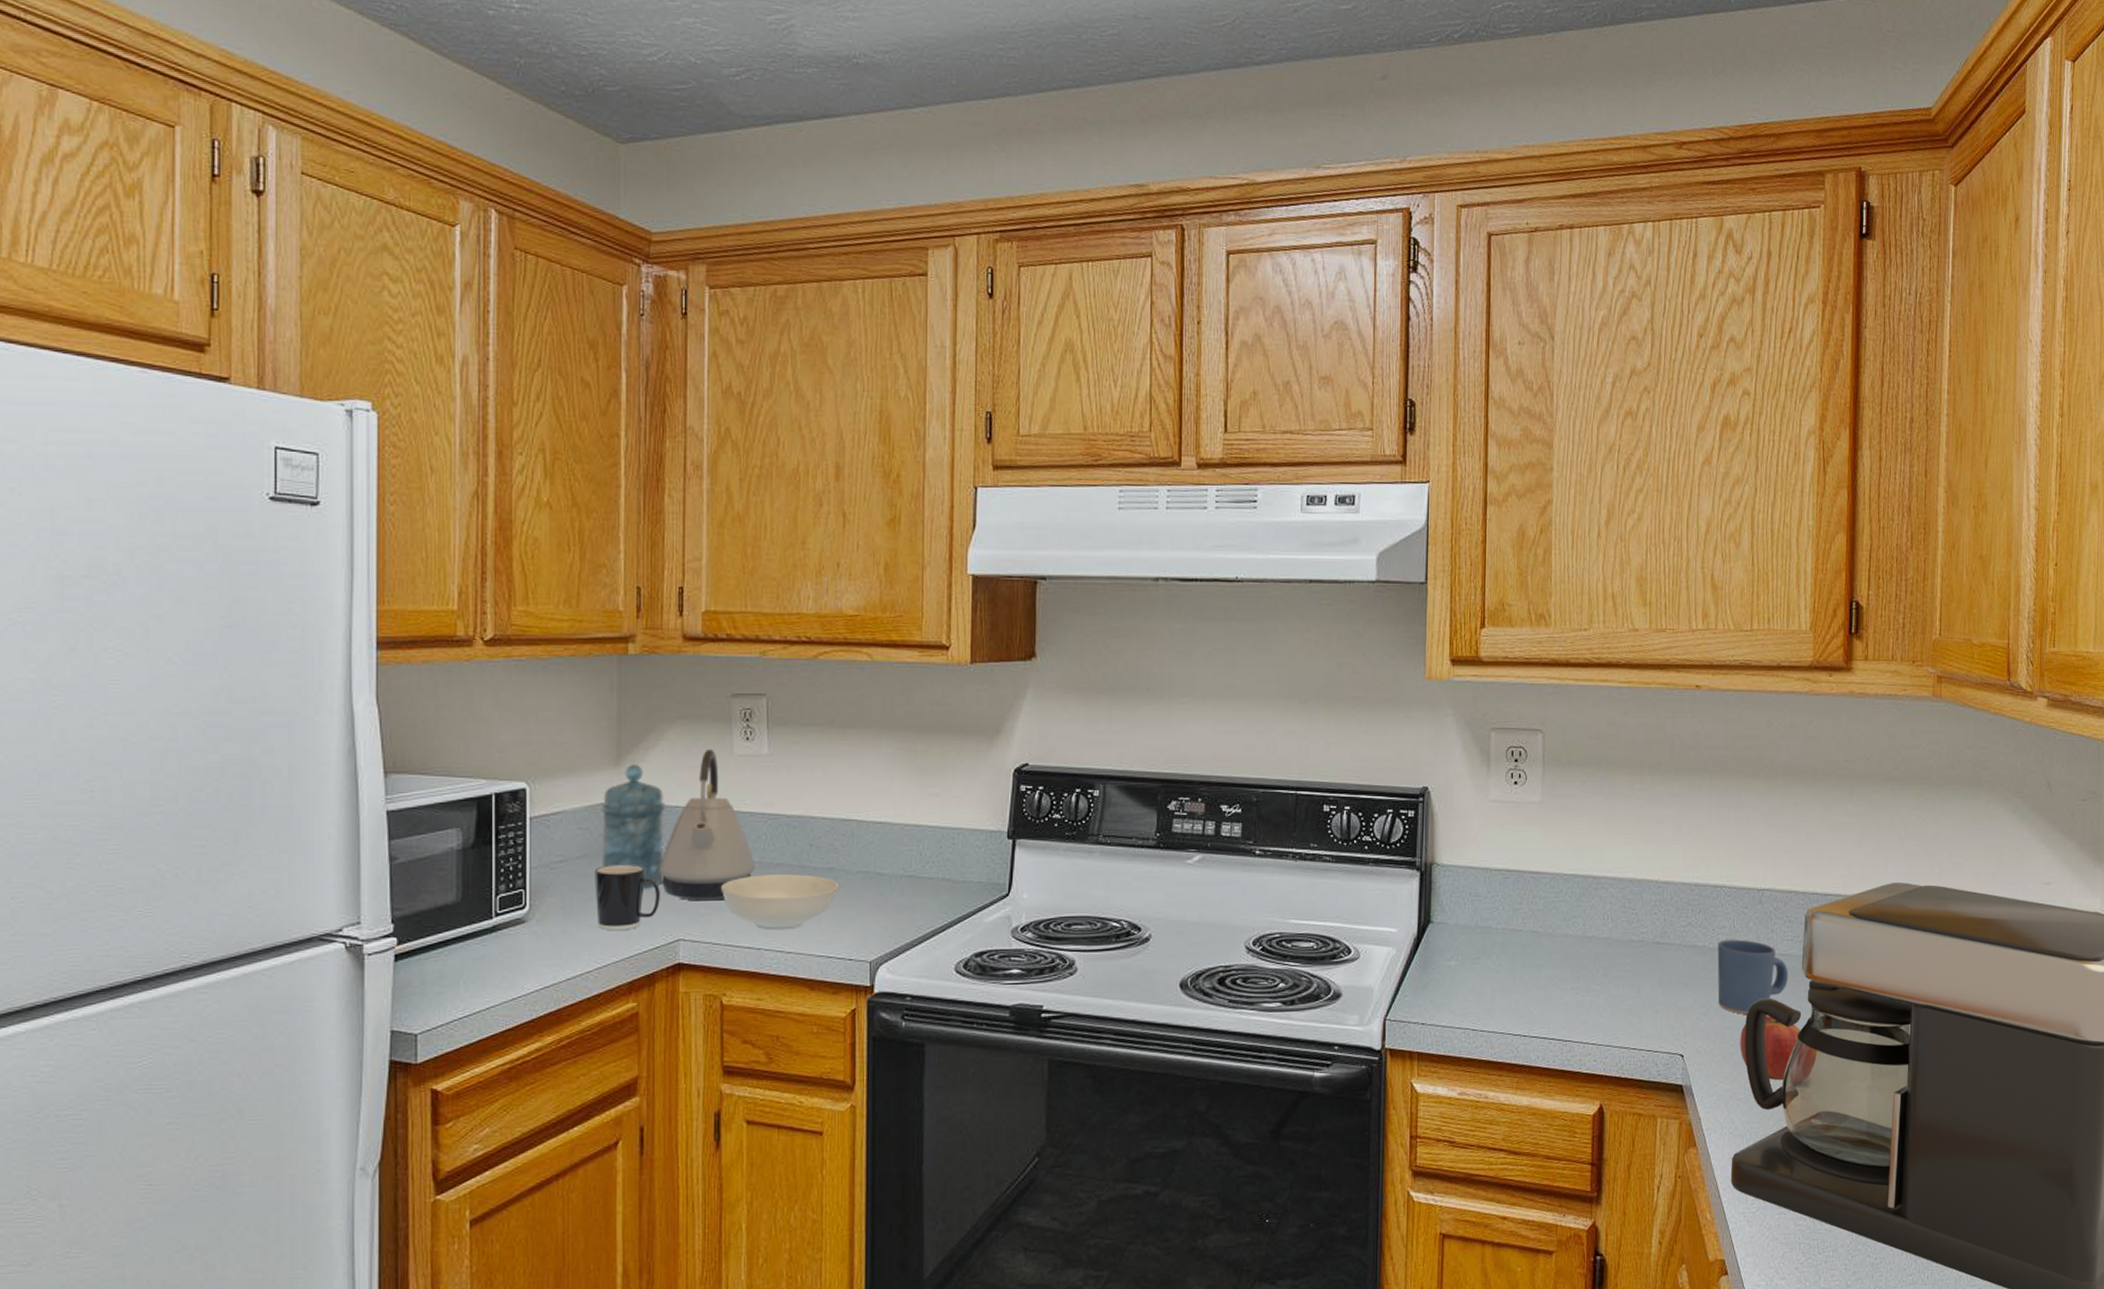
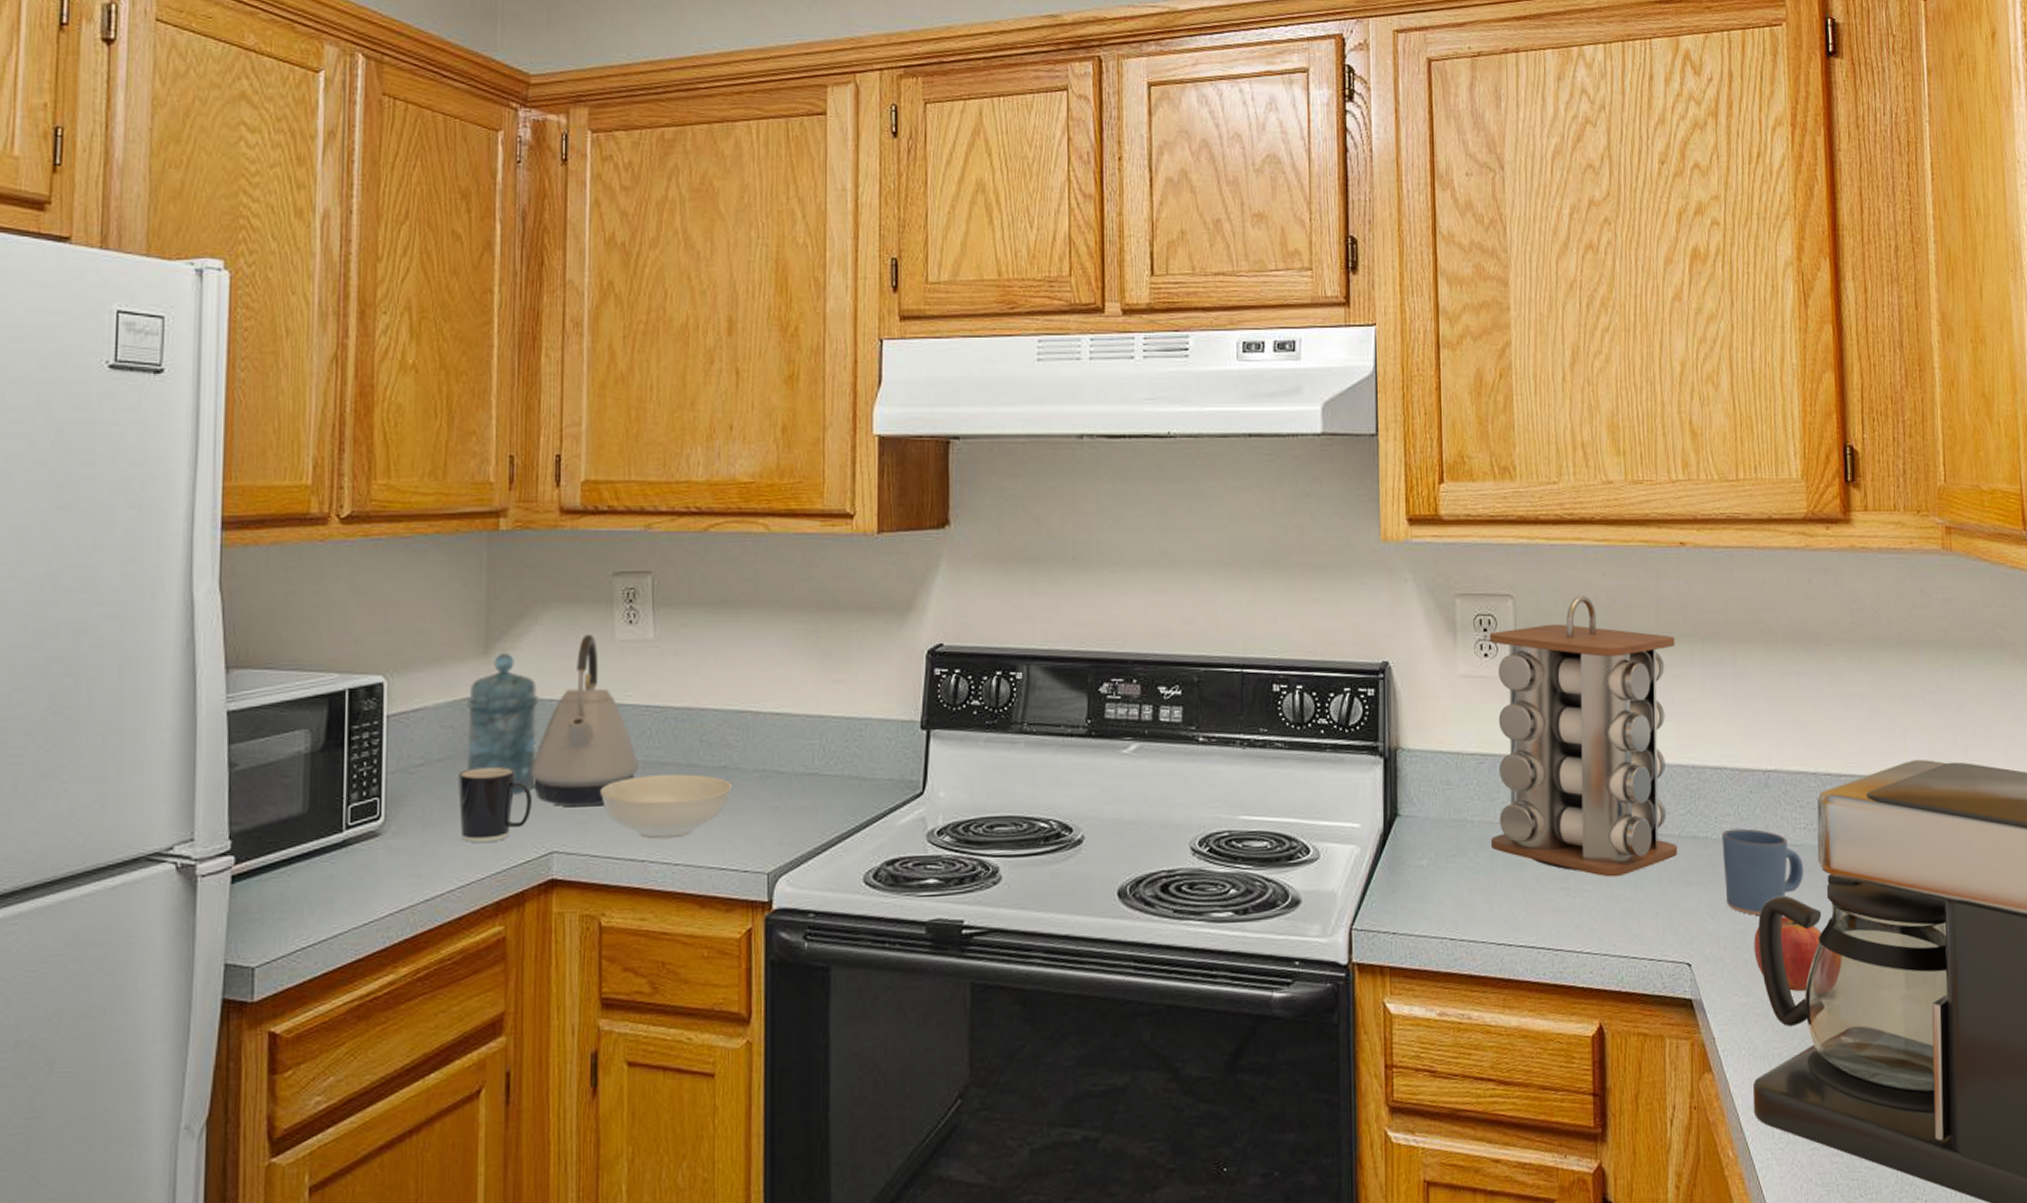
spice rack: none [1512,732,1686,979] -> present [1489,596,1678,877]

